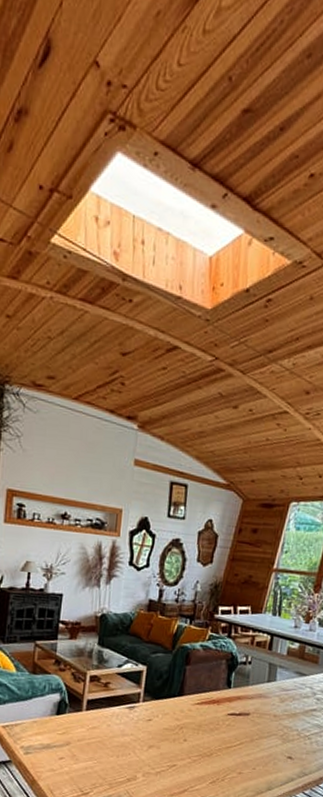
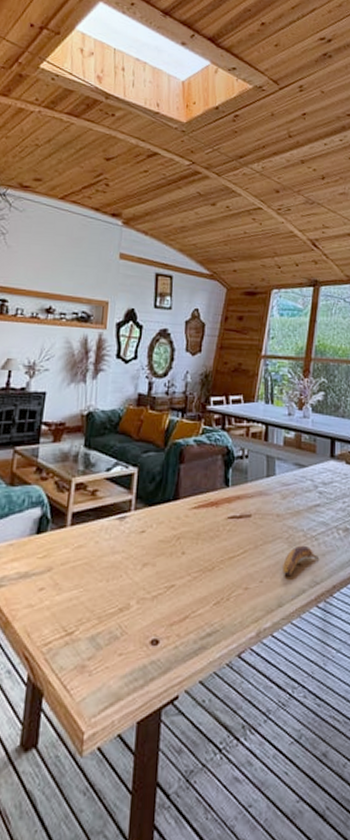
banana: none [274,742,310,767] -> present [283,545,318,577]

